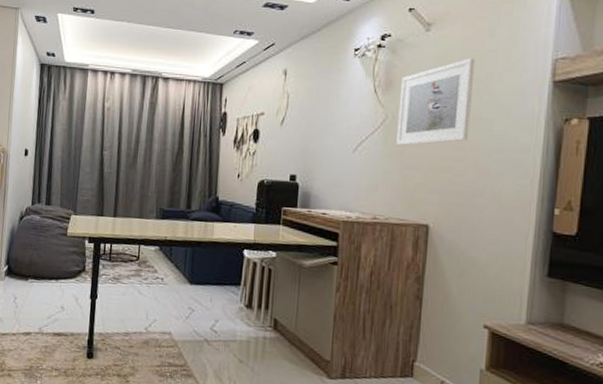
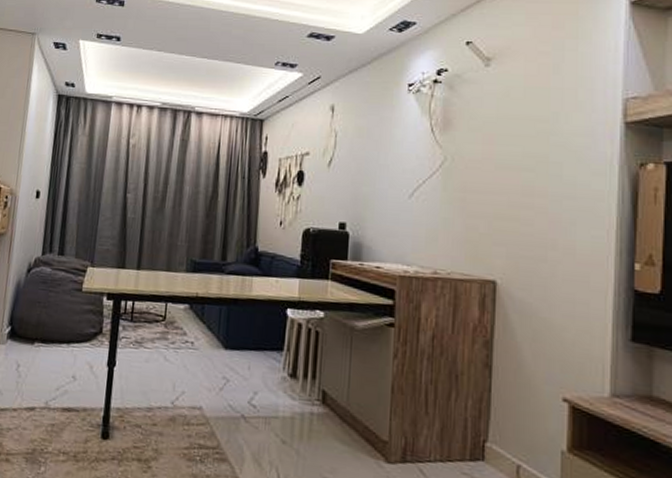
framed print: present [396,58,476,146] -> none [457,96,540,192]

